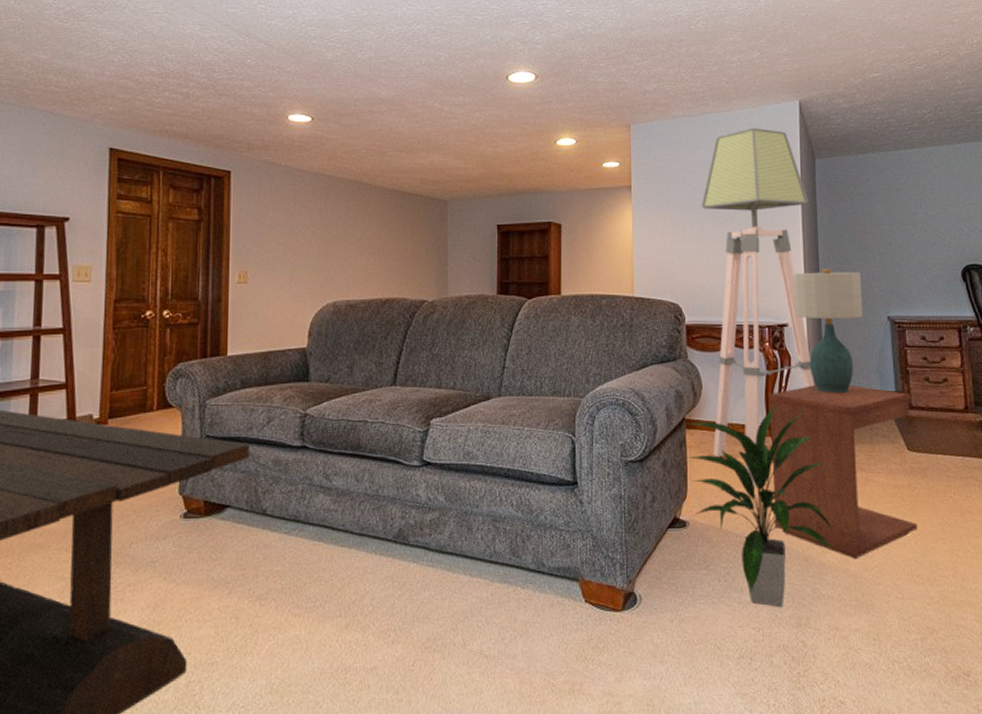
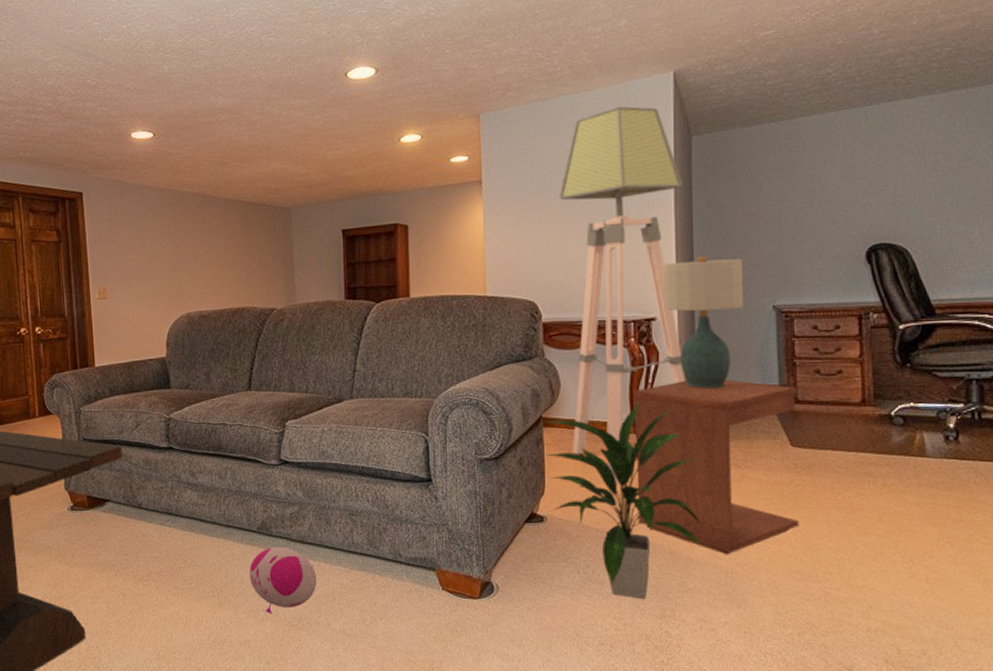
plush toy: none [382,557,454,634] -> present [249,546,316,614]

